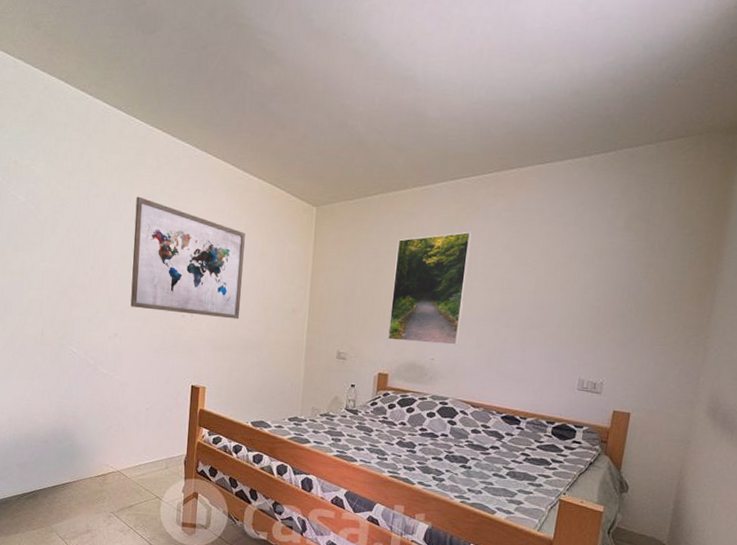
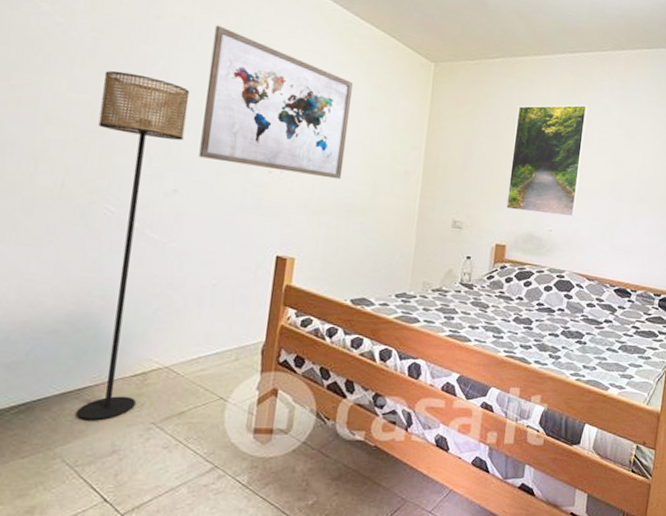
floor lamp: none [62,243,121,508] -> present [76,70,190,421]

